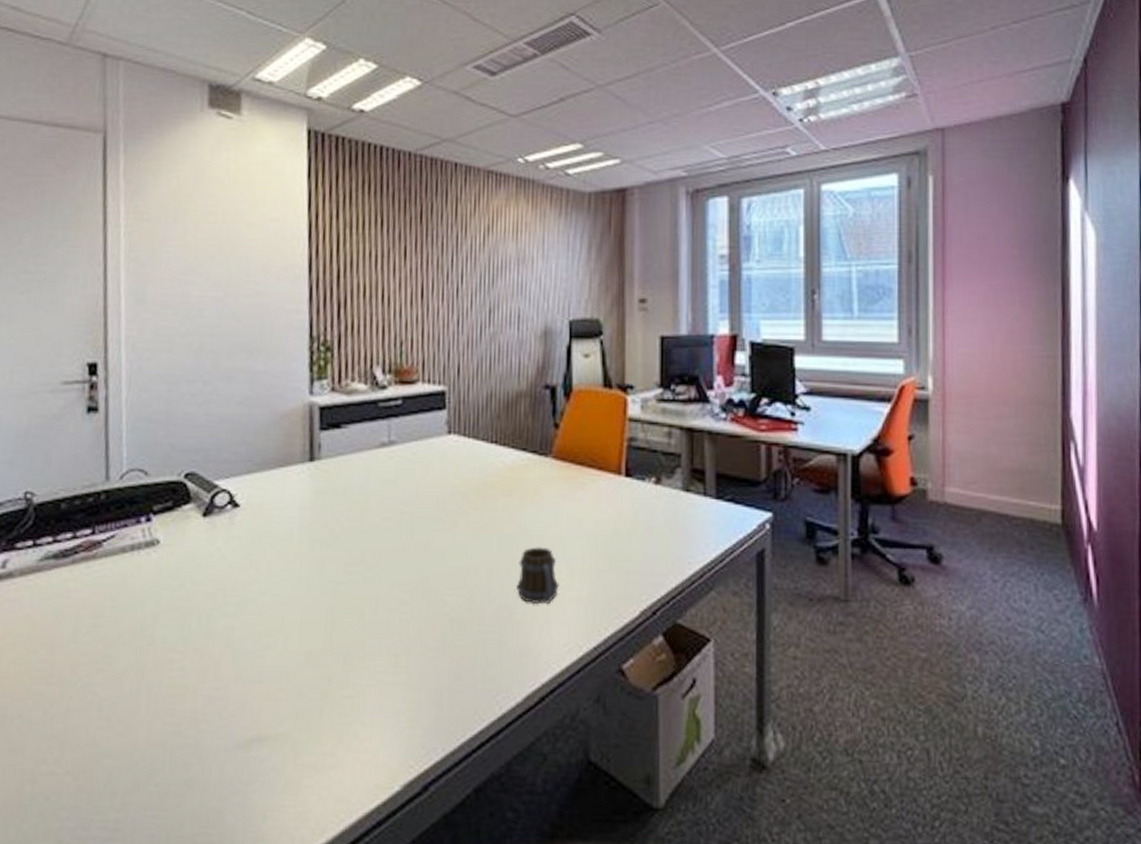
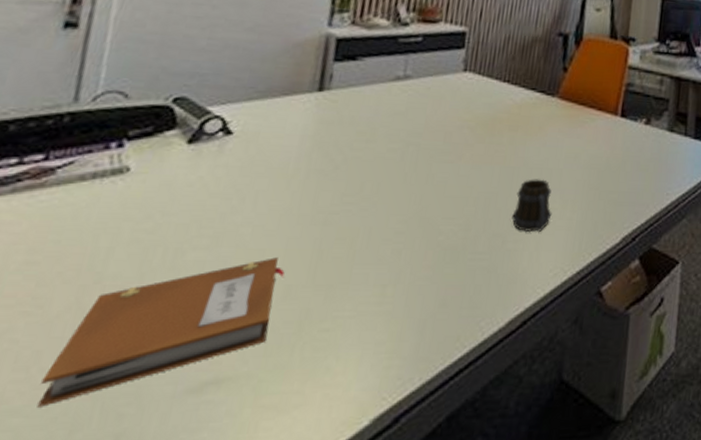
notebook: none [121,625,304,752] -> present [37,257,285,407]

